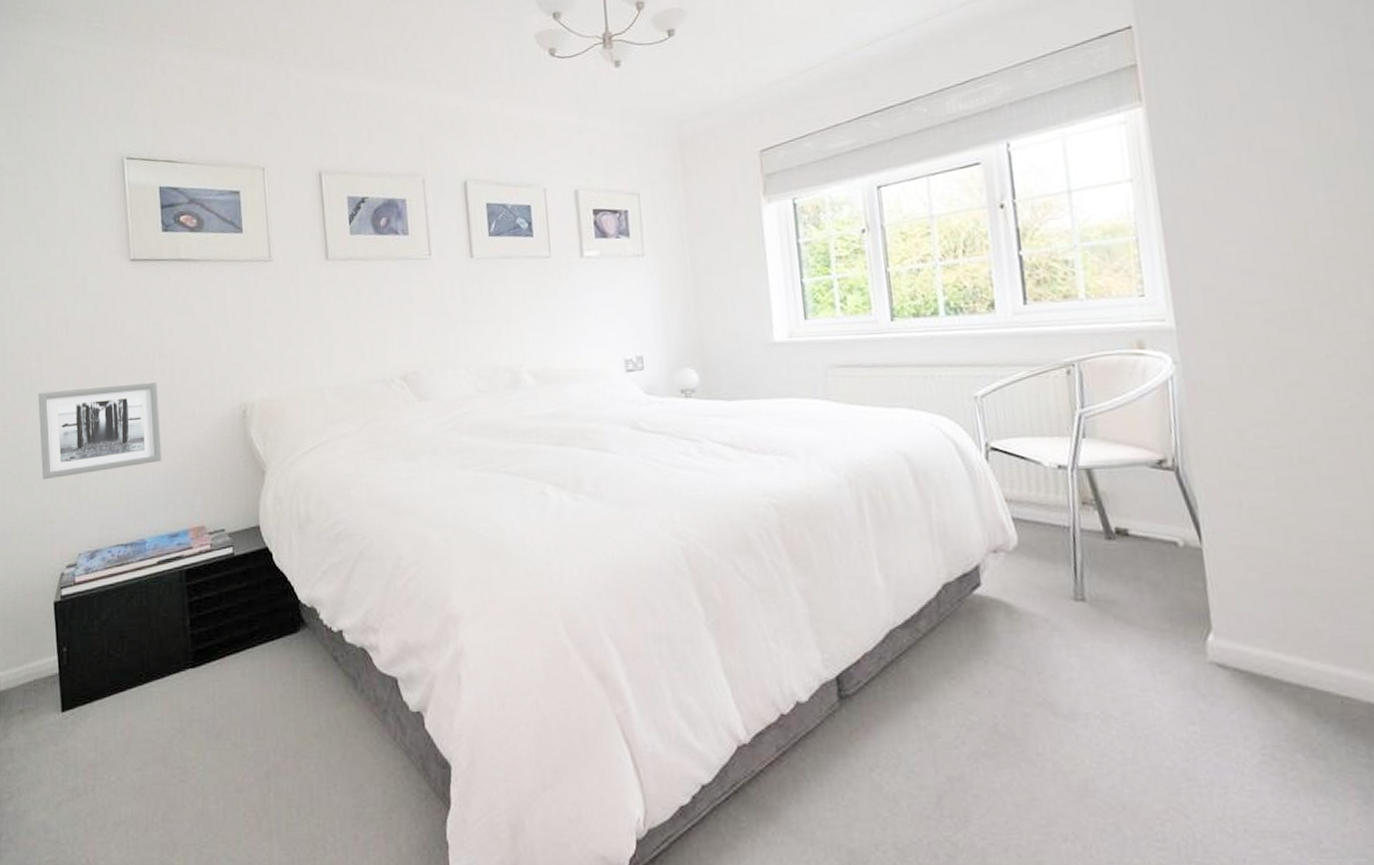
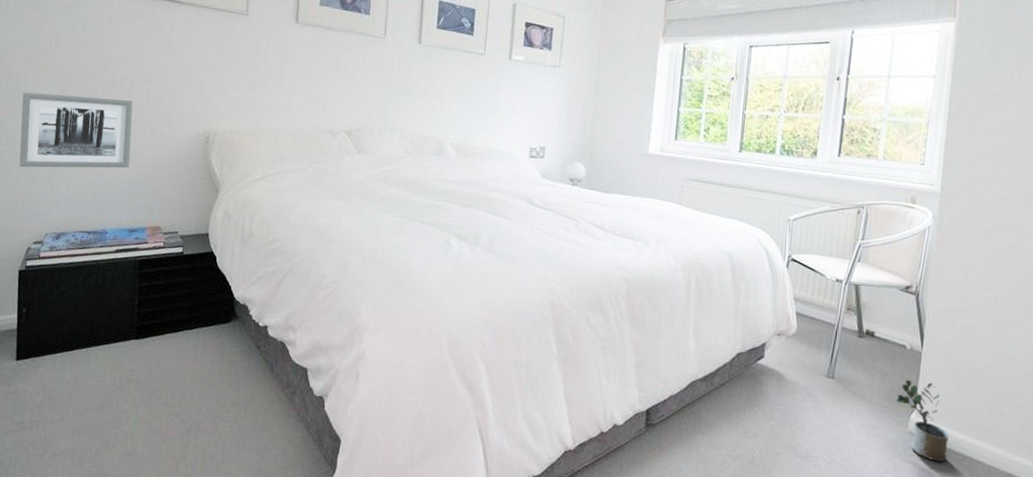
potted plant: none [1180,588,1275,700] -> present [895,379,950,462]

